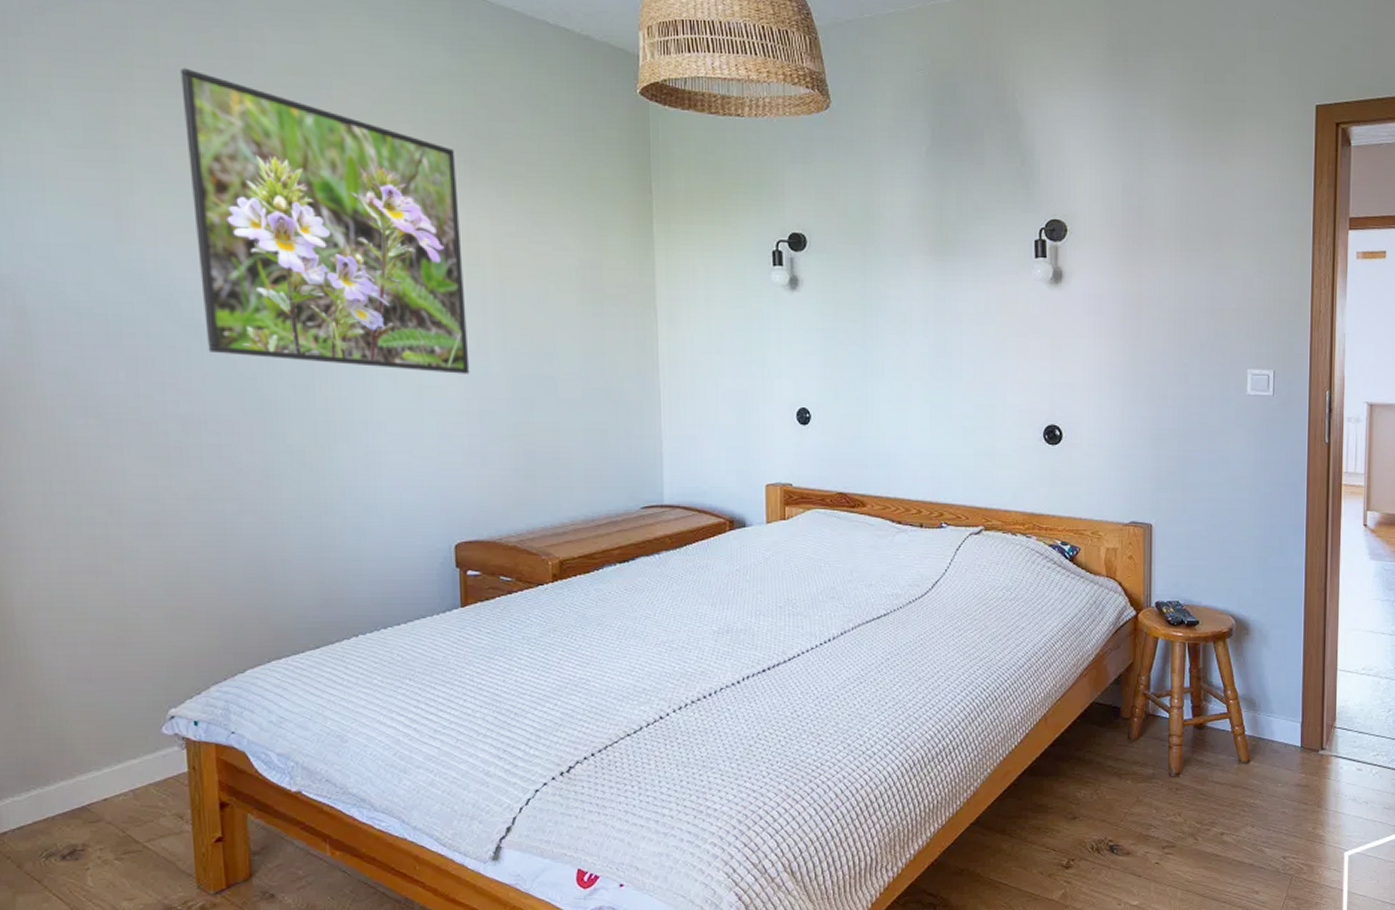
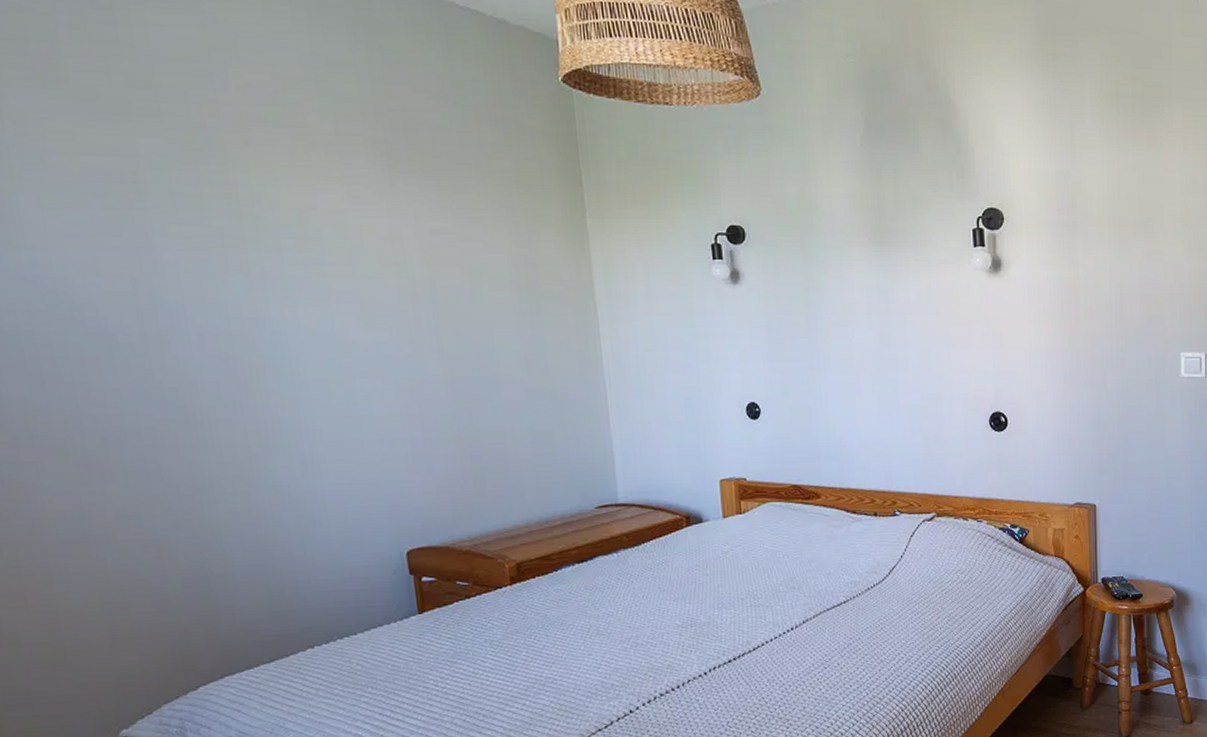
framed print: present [180,67,470,374] -> none [54,54,407,378]

